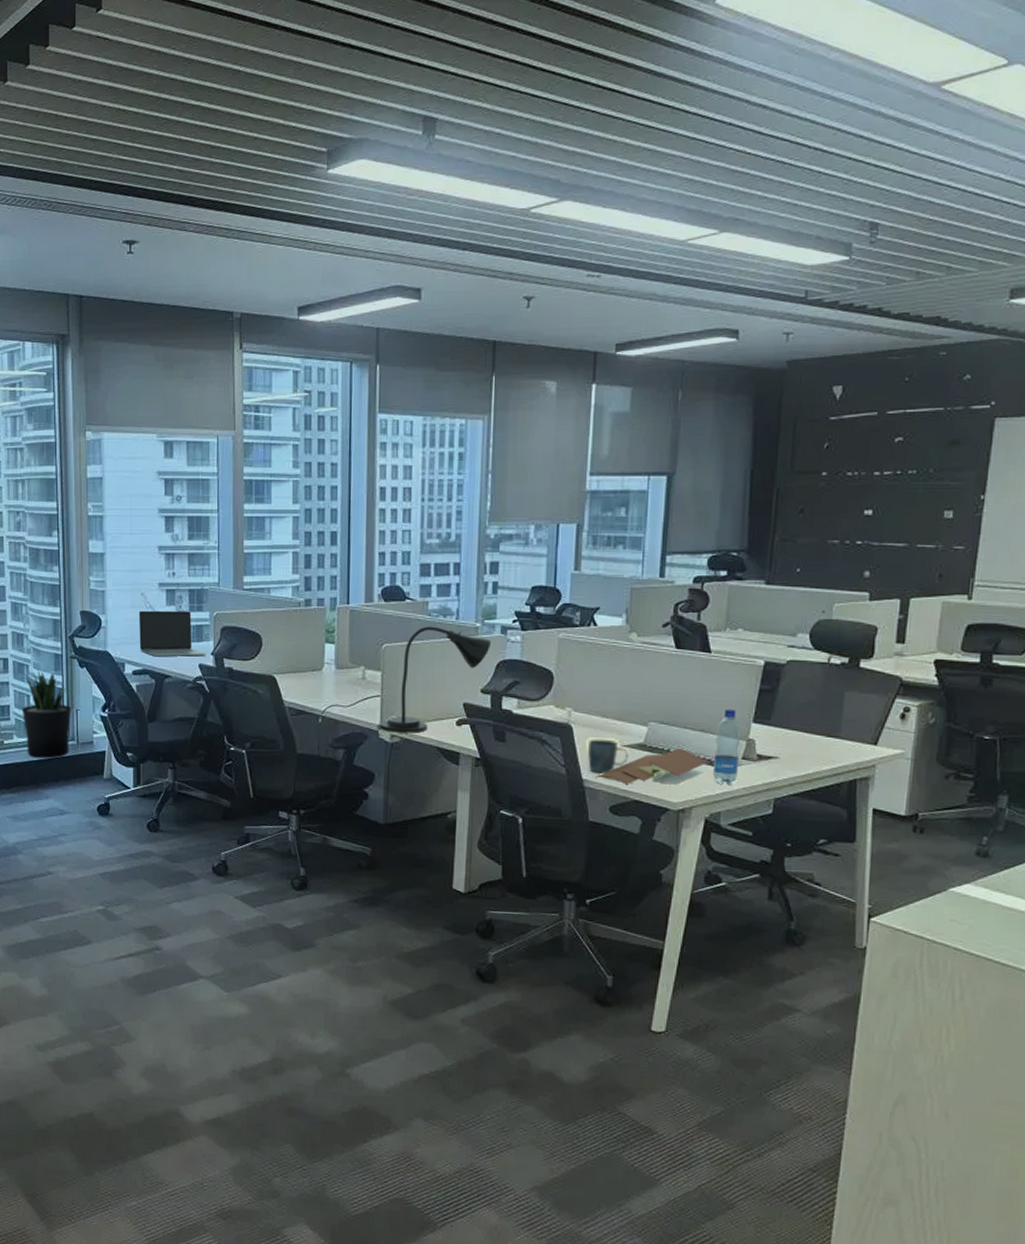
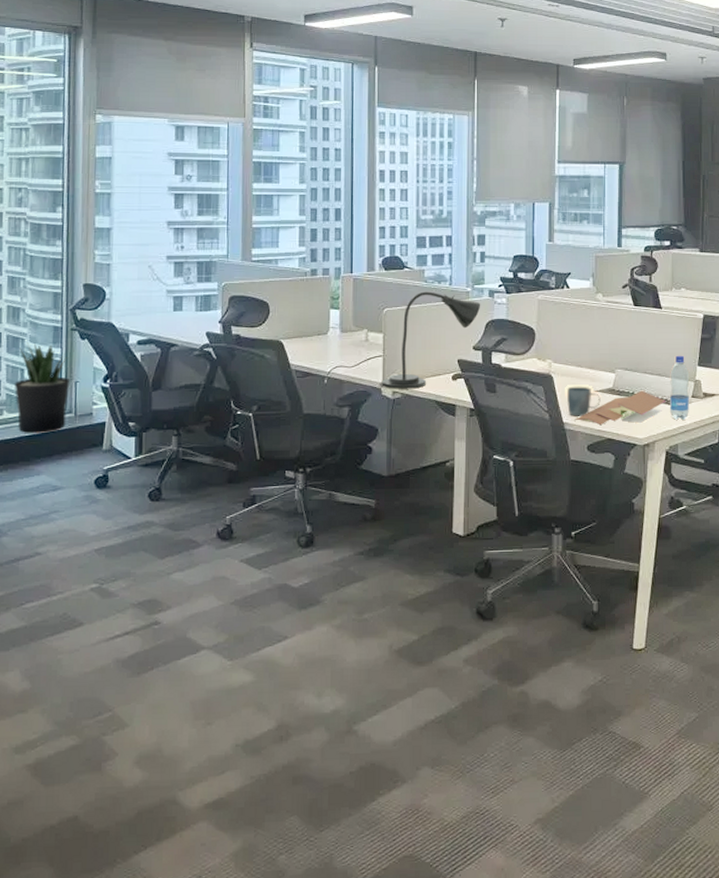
laptop: present [138,610,207,657] -> none [145,282,215,327]

